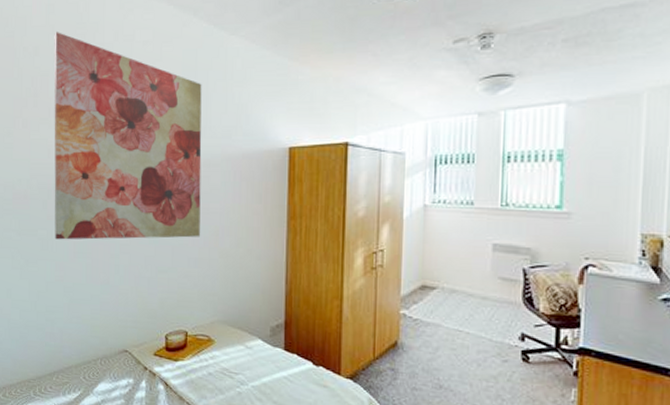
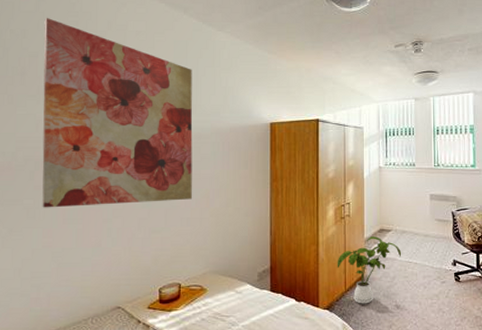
house plant: none [364,294,450,378] -> present [337,236,402,304]

